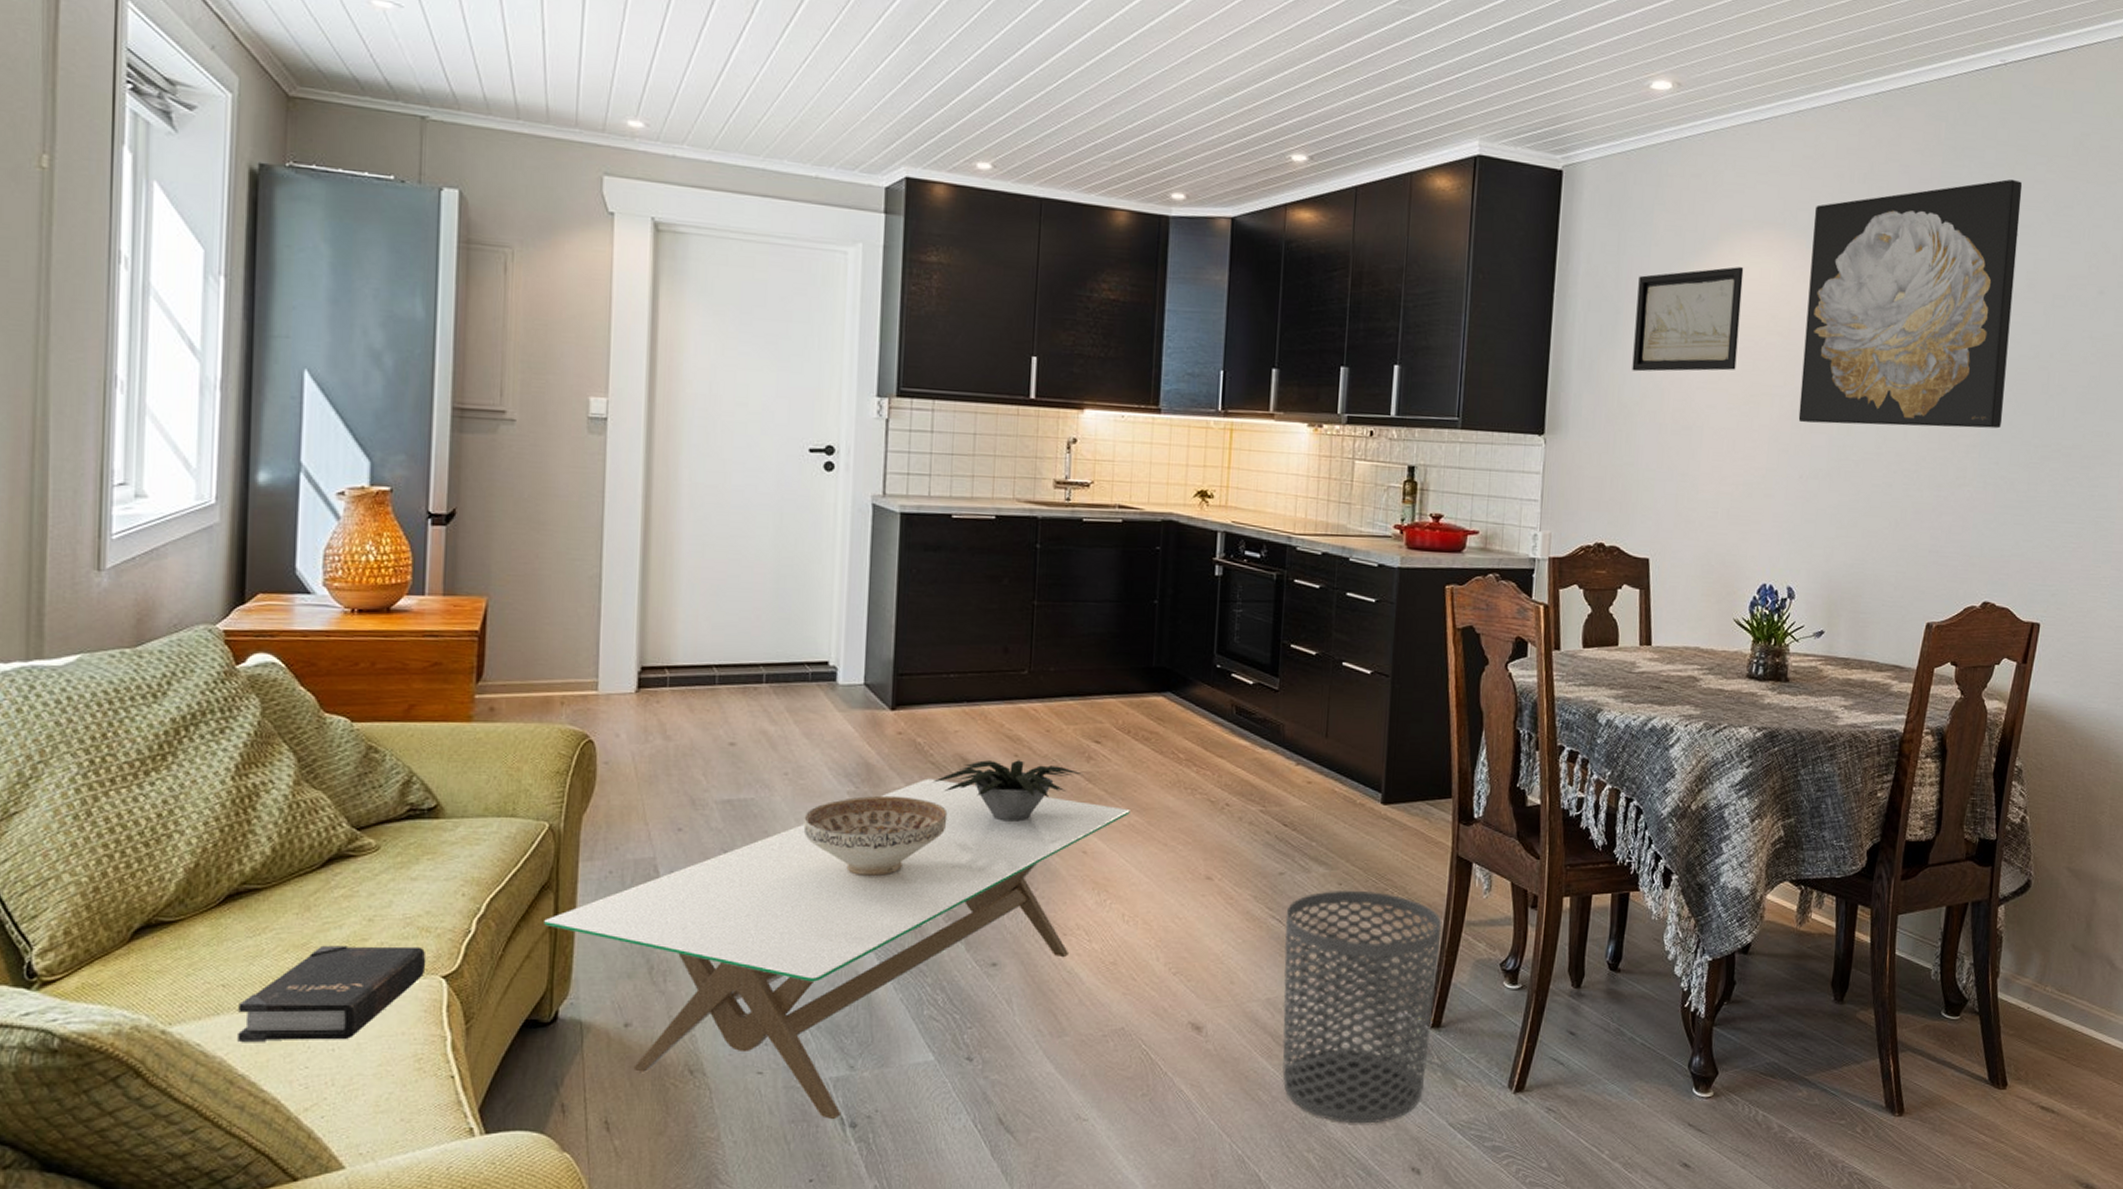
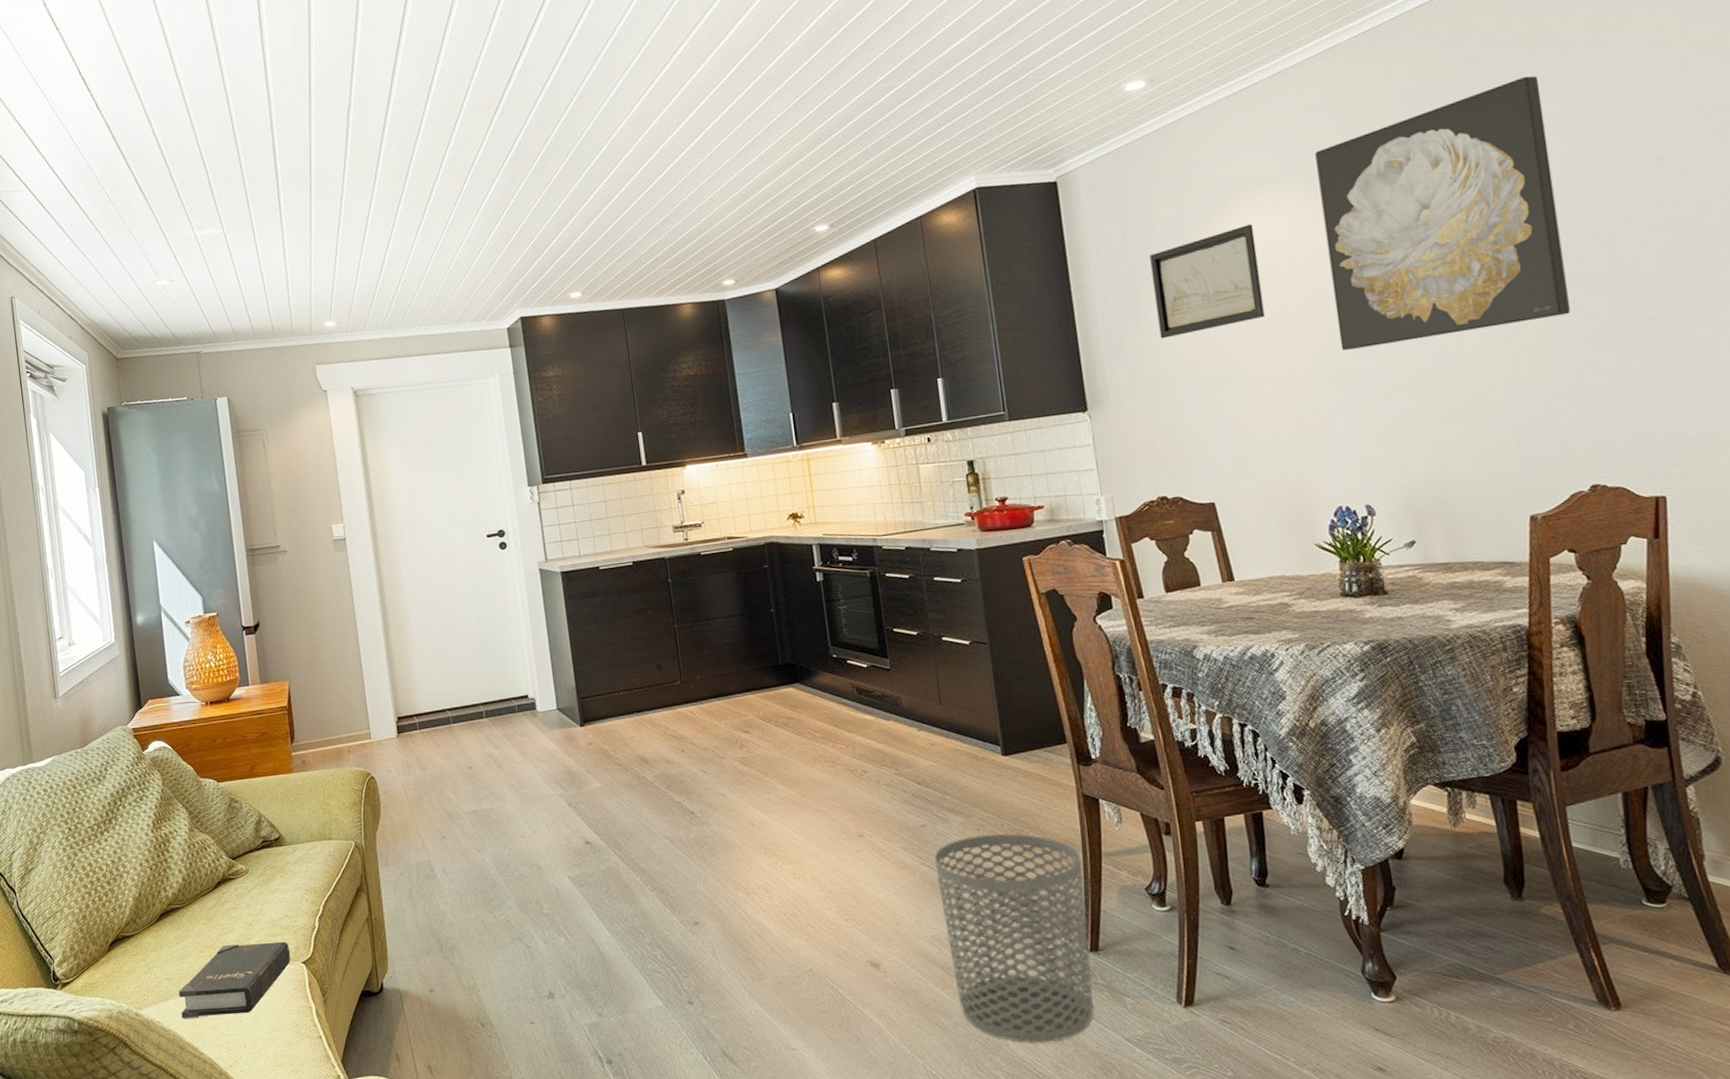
coffee table: present [544,778,1130,1120] -> none [363,777,784,1058]
decorative bowl: present [803,795,948,876] -> none [530,793,639,860]
potted plant: present [934,760,1084,822] -> none [622,754,740,806]

